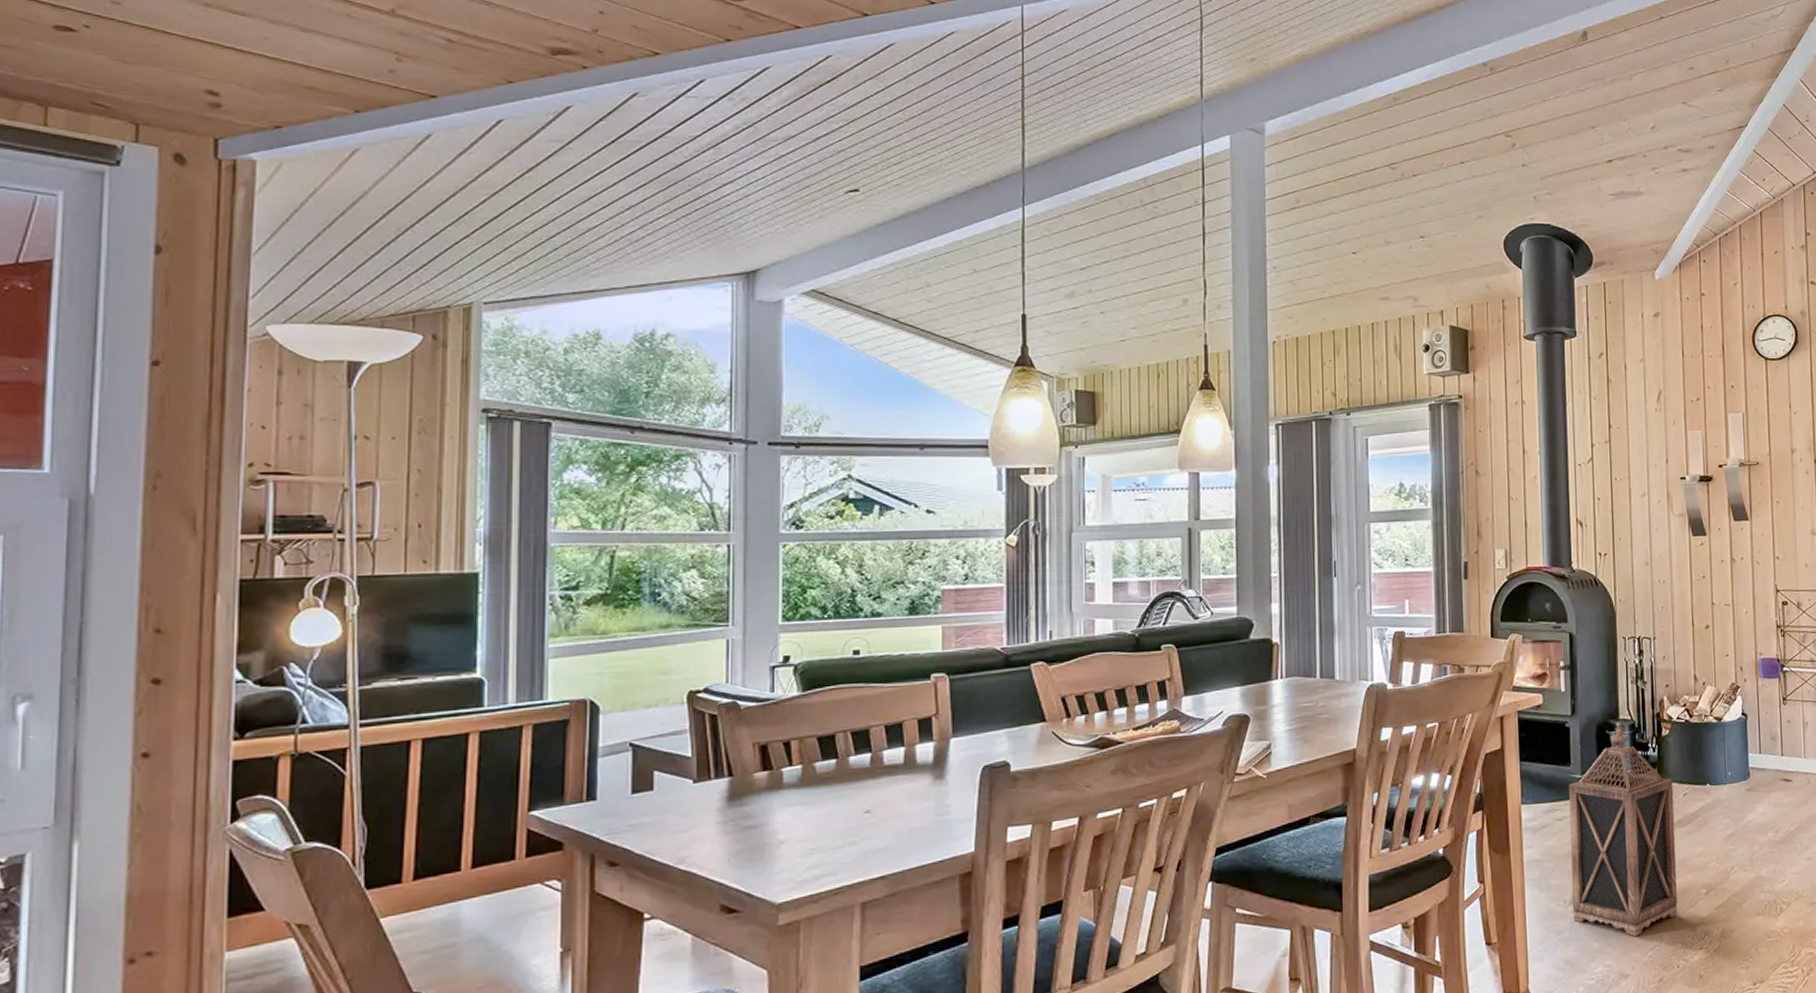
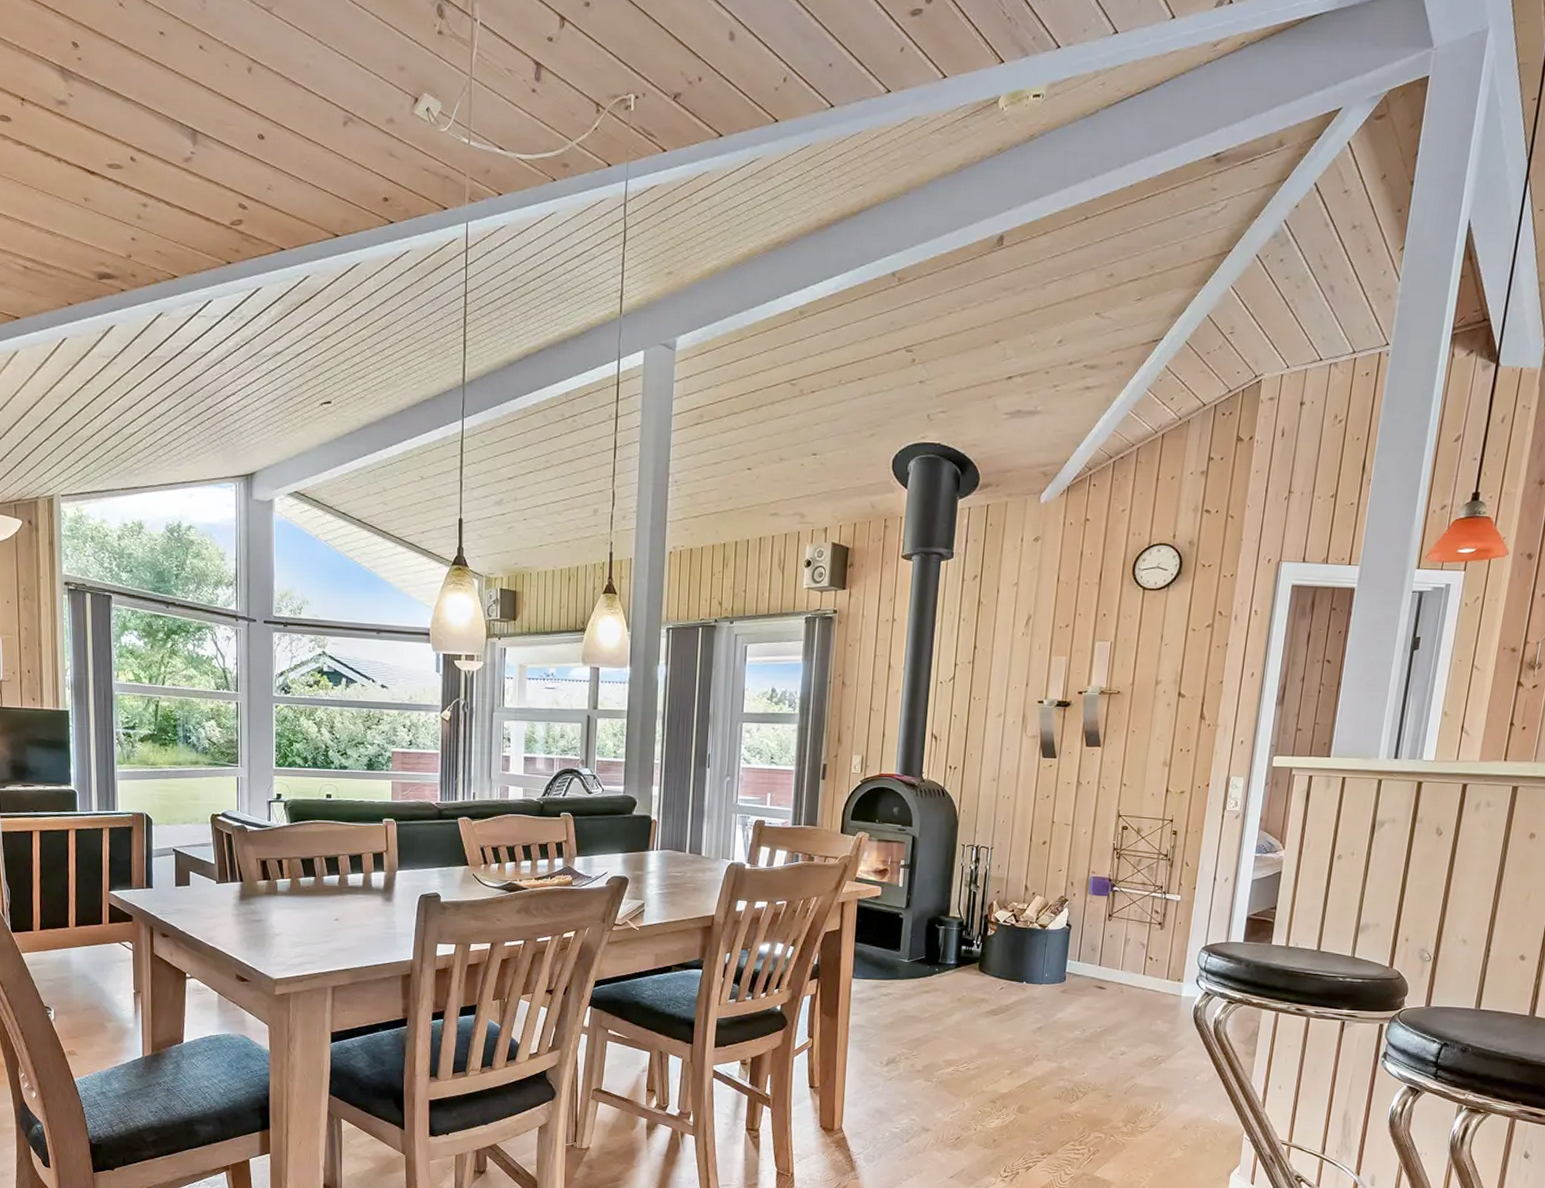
lantern: present [1569,722,1678,937] -> none [886,918,992,1100]

